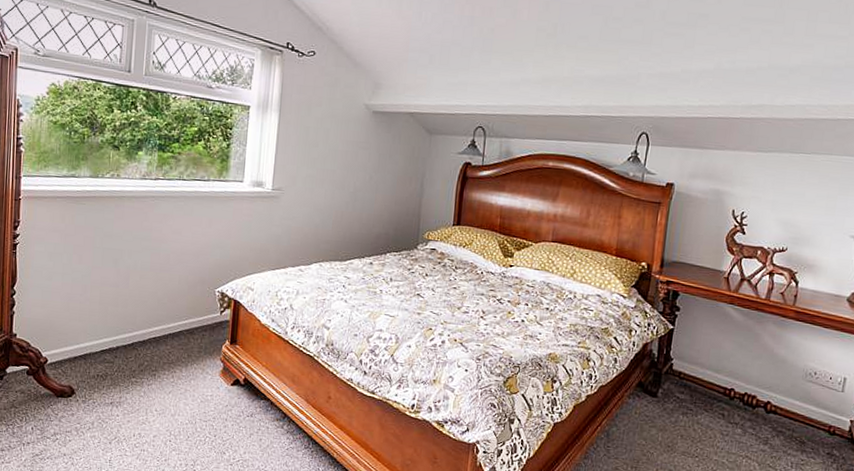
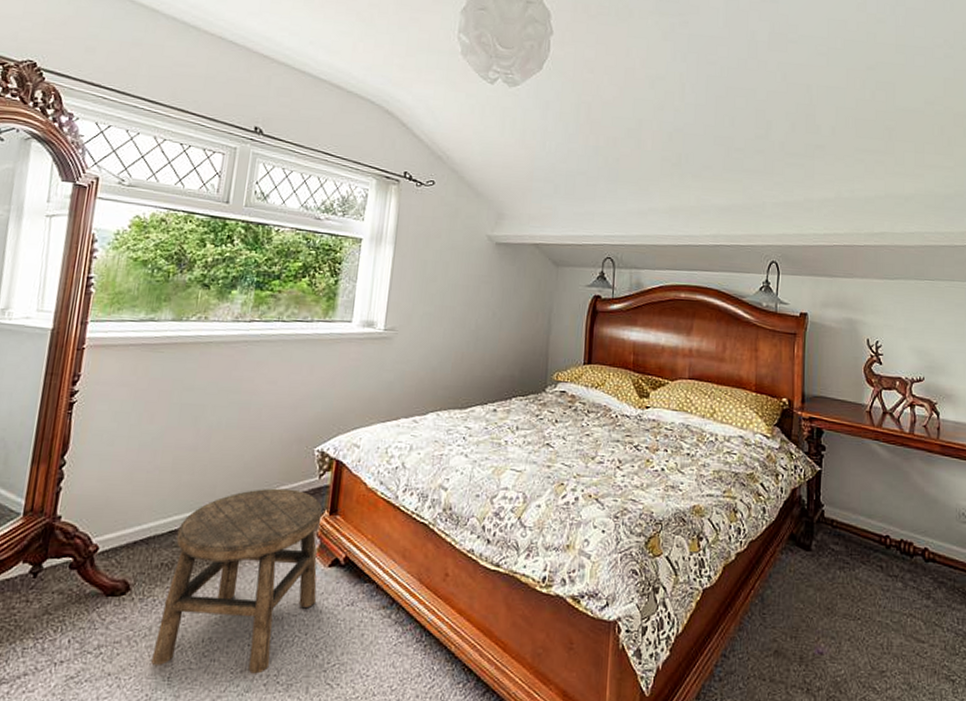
stool: none [96,320,224,463] -> present [151,488,323,674]

